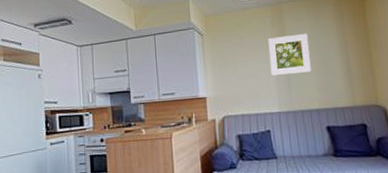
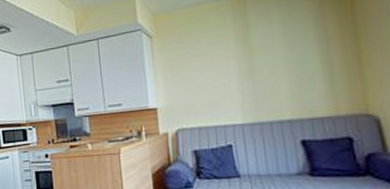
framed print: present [267,33,311,75] -> none [228,28,282,81]

